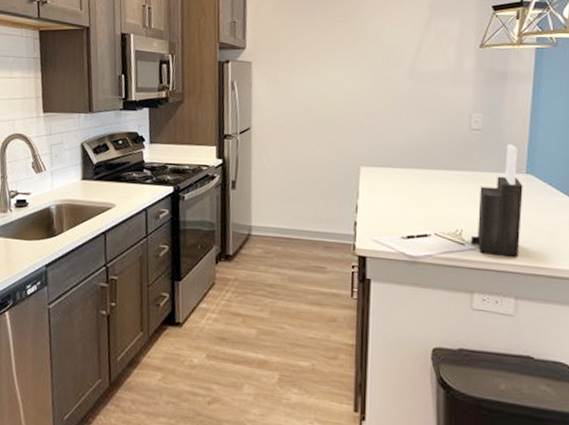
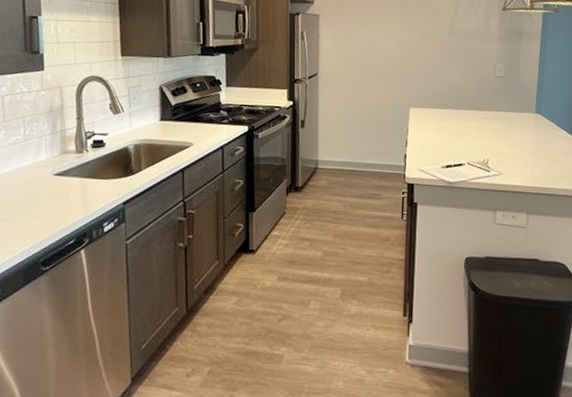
knife block: present [470,144,523,257] -> none [494,89,533,180]

